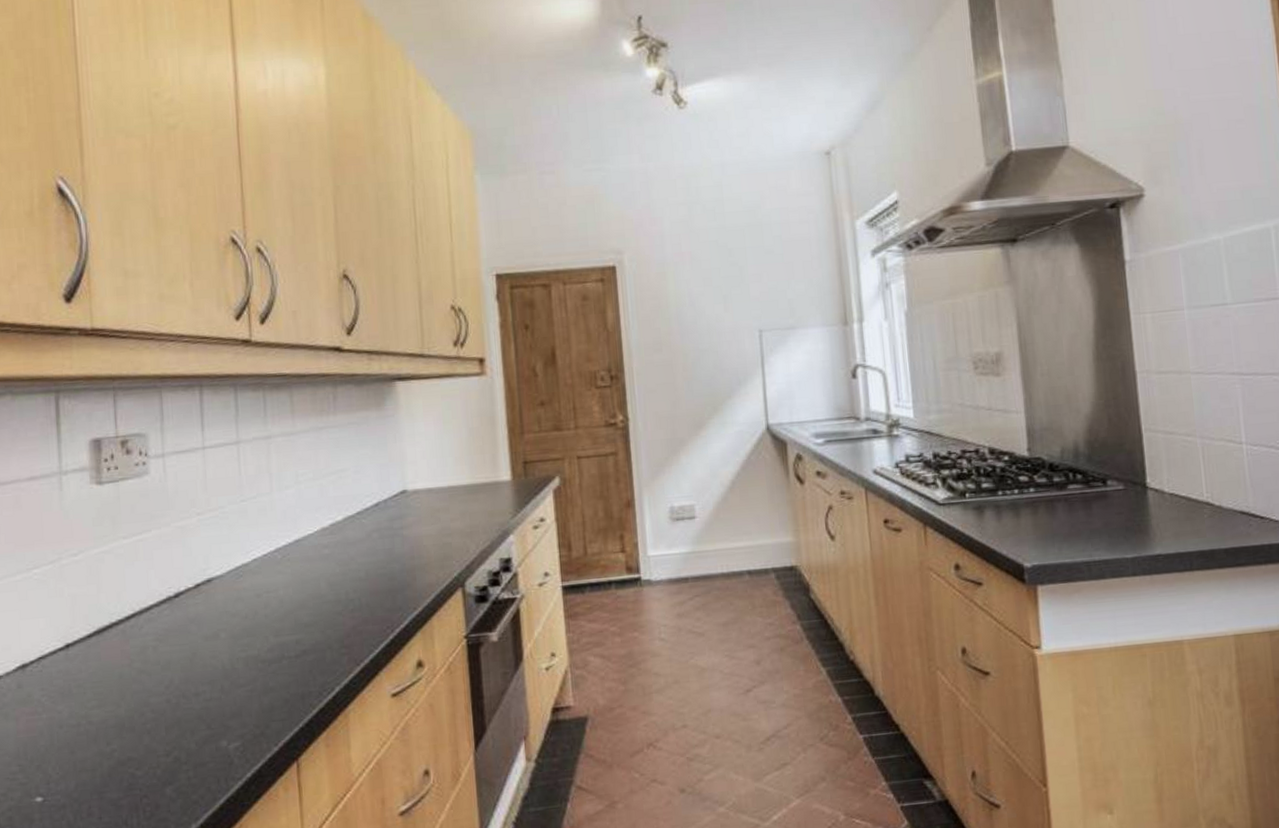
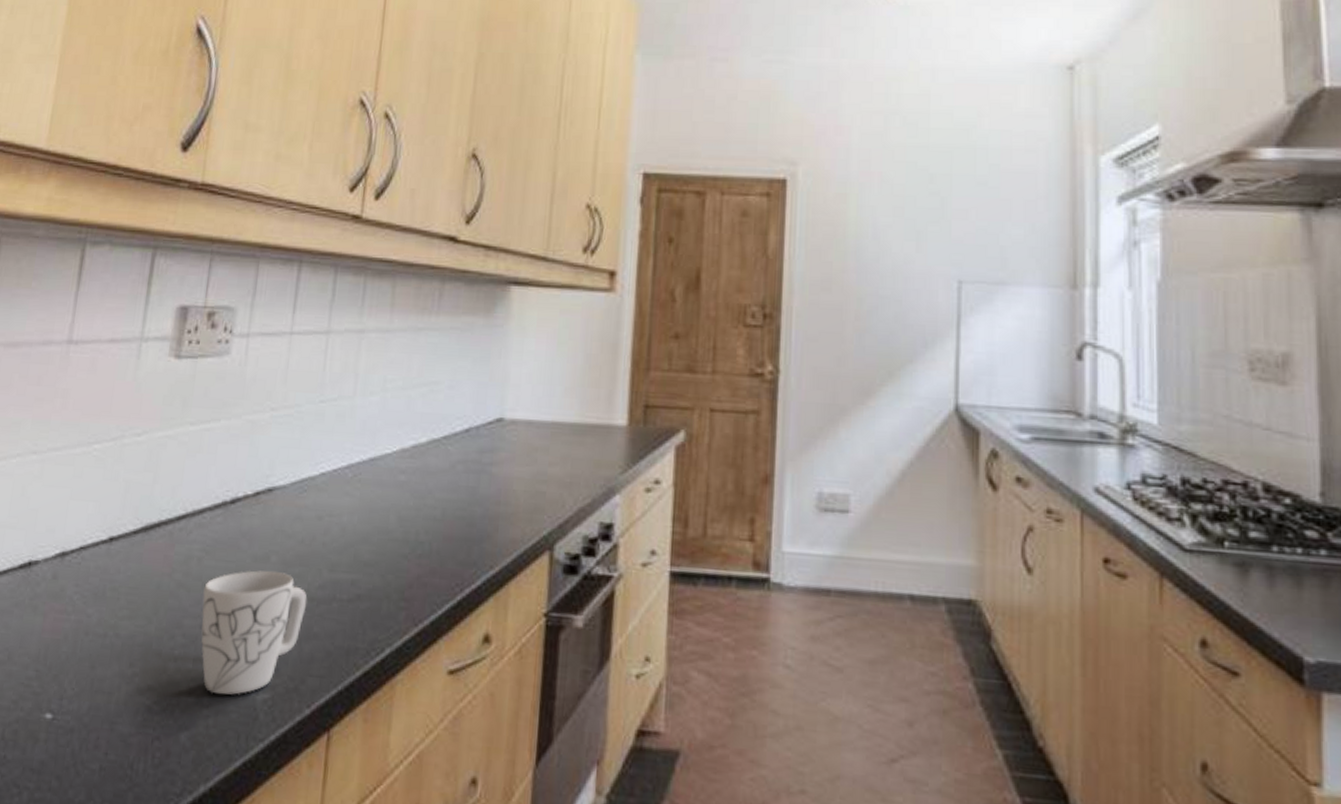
mug: none [163,645,260,752] -> present [200,570,308,695]

